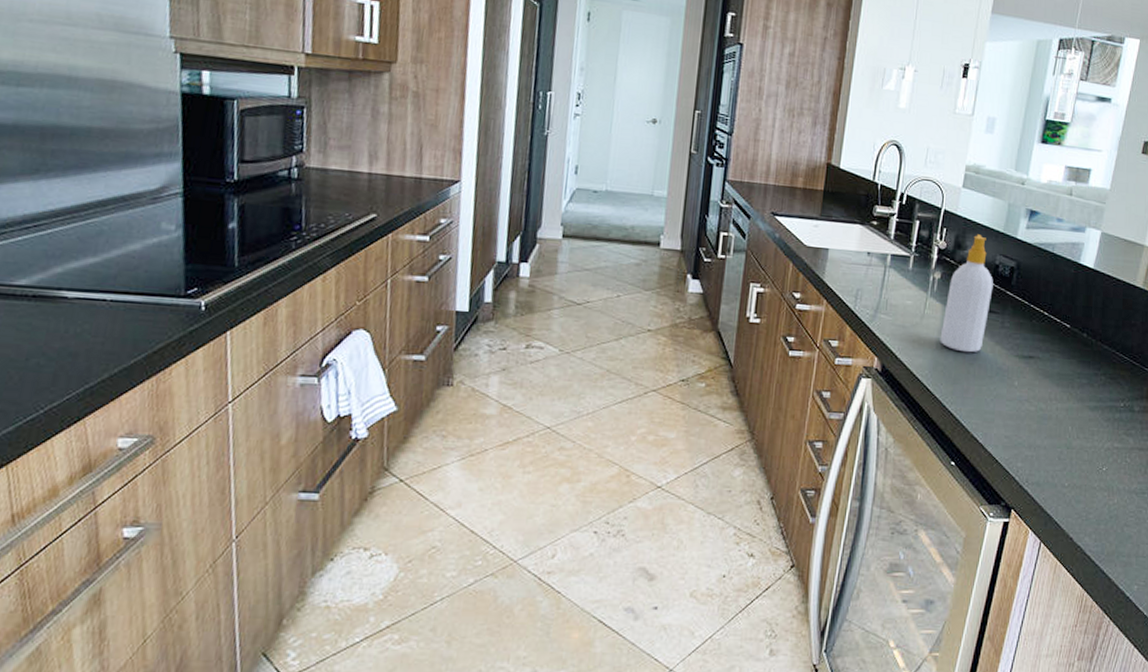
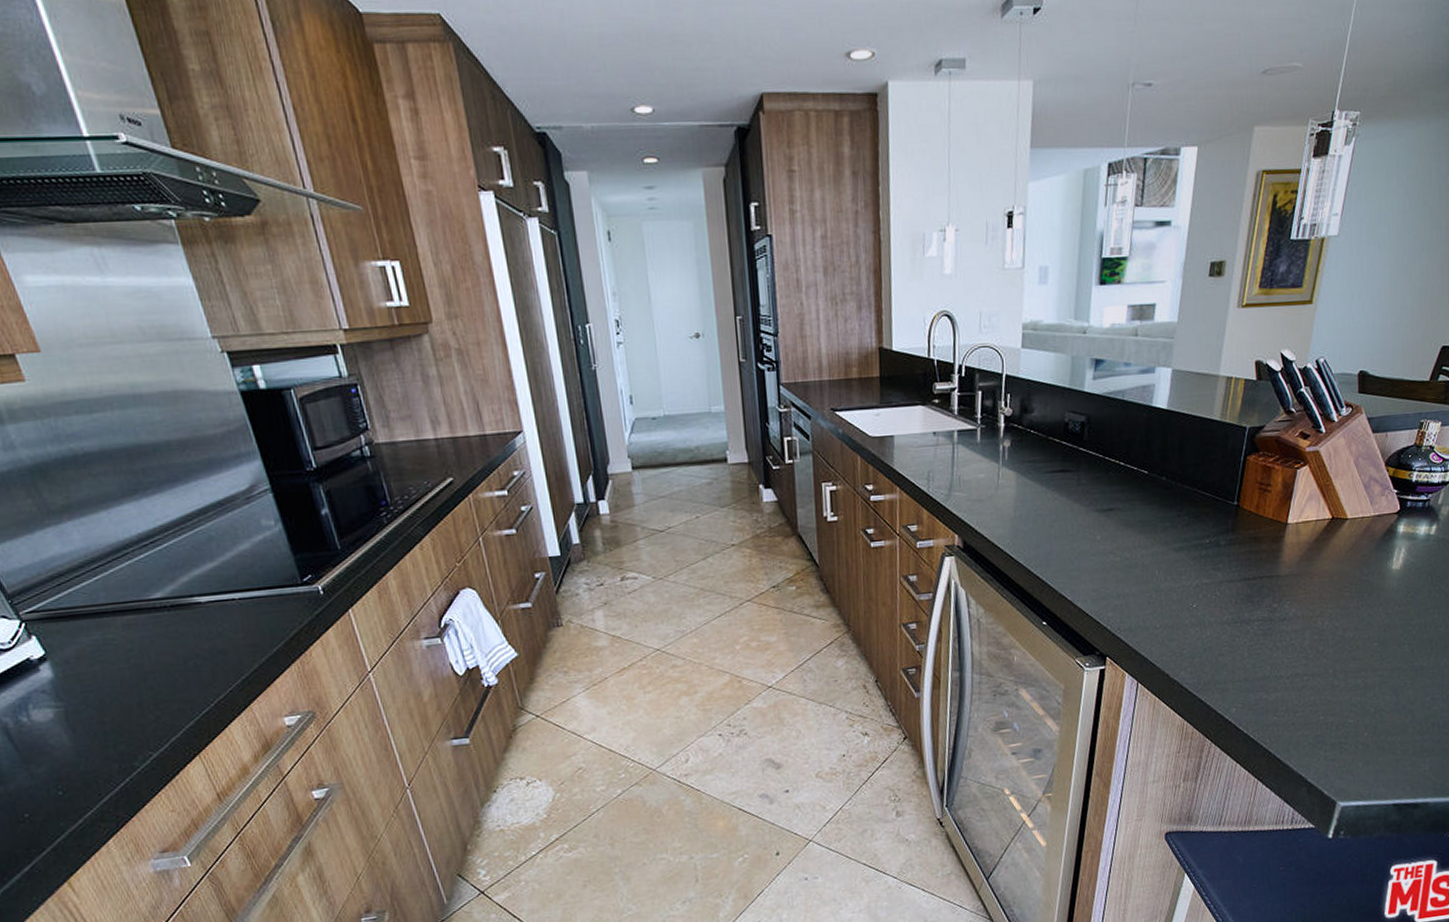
soap bottle: present [940,234,993,353] -> none [1017,394,1065,516]

